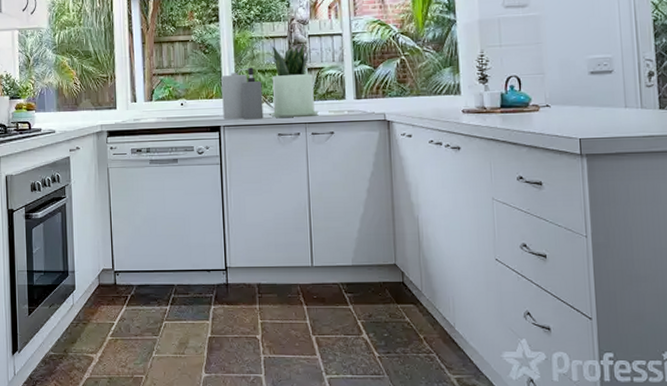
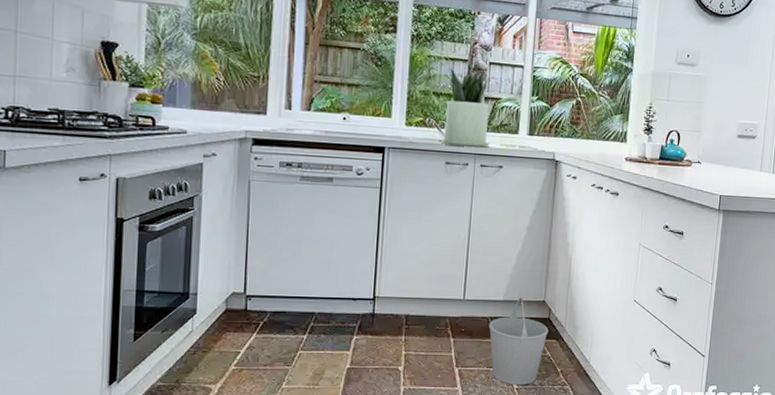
paper towel holder: present [221,73,247,120] -> none [389,91,420,142]
soap dispenser: present [237,67,264,120] -> none [410,87,436,145]
bucket: none [340,262,404,354] -> present [488,297,549,386]

